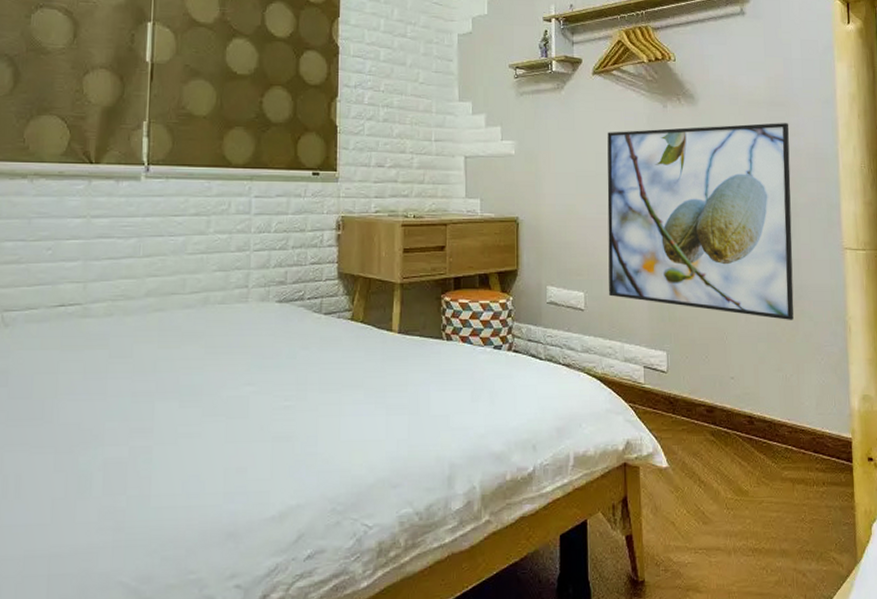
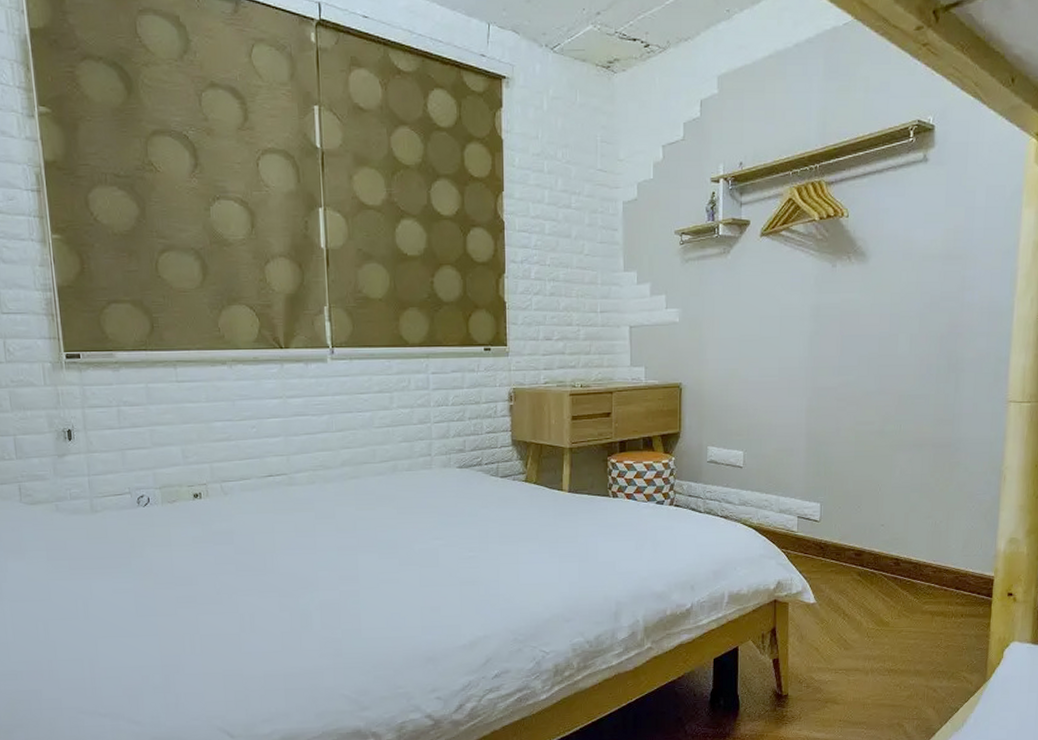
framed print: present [607,123,794,320] -> none [768,277,965,472]

